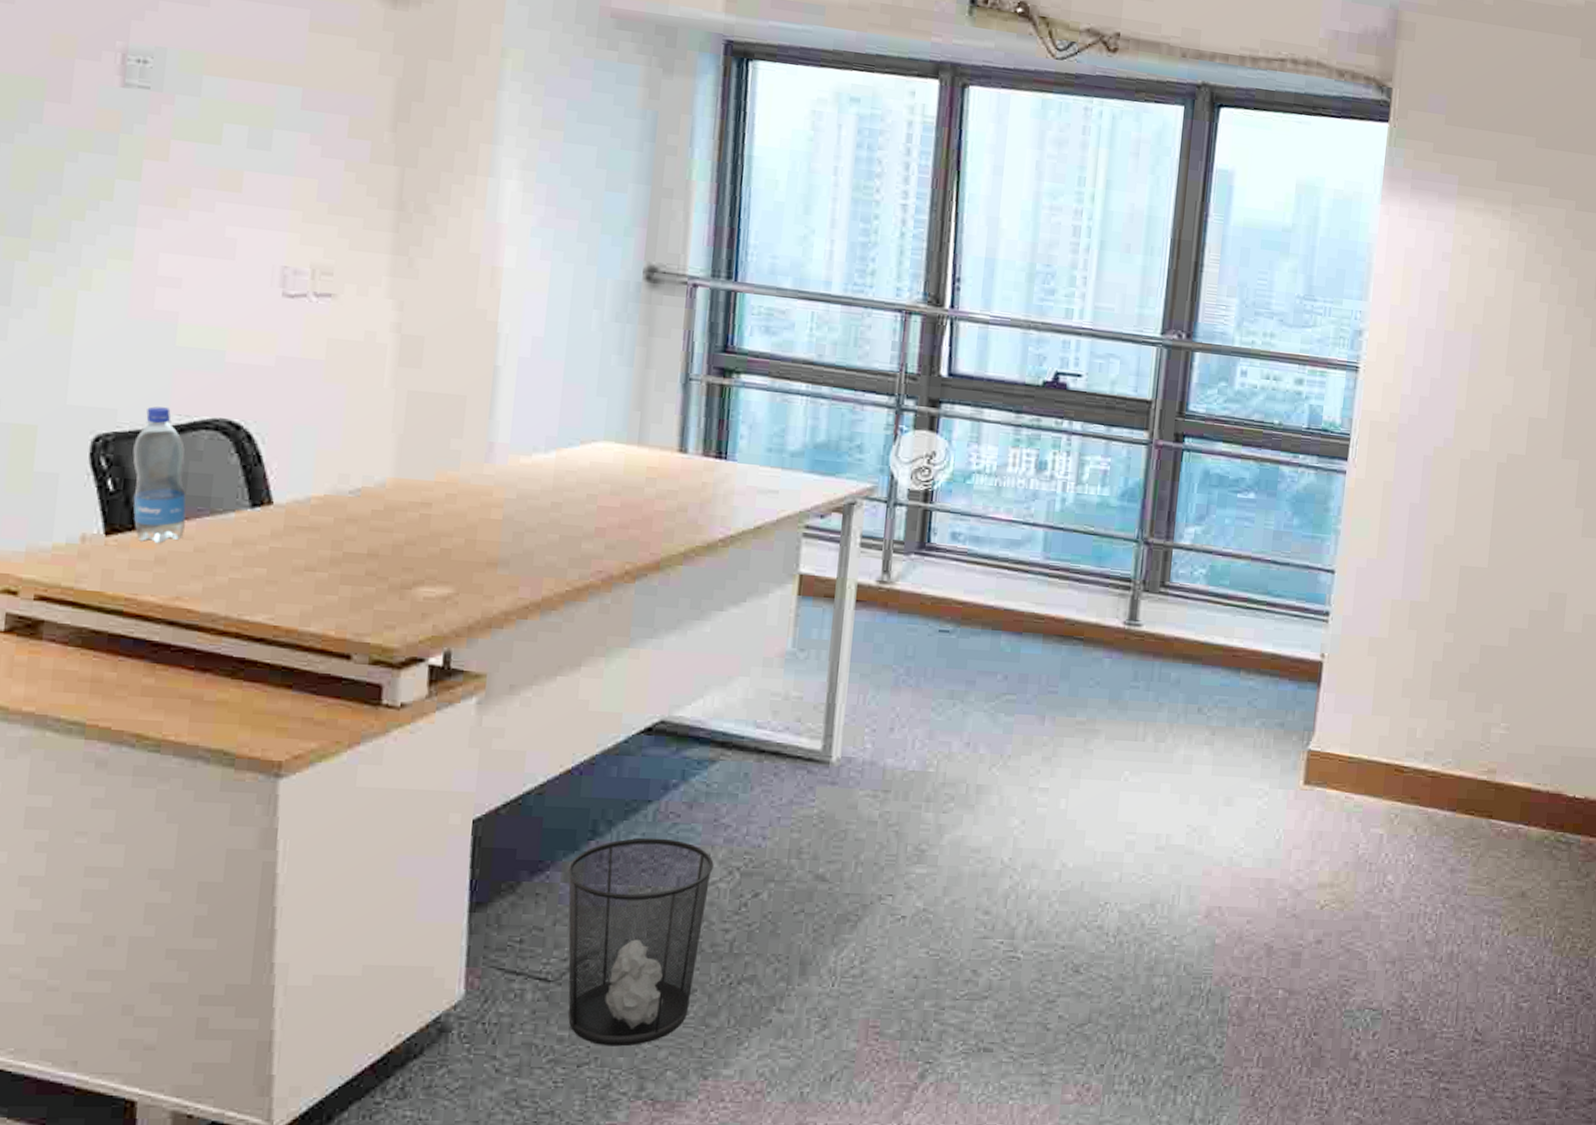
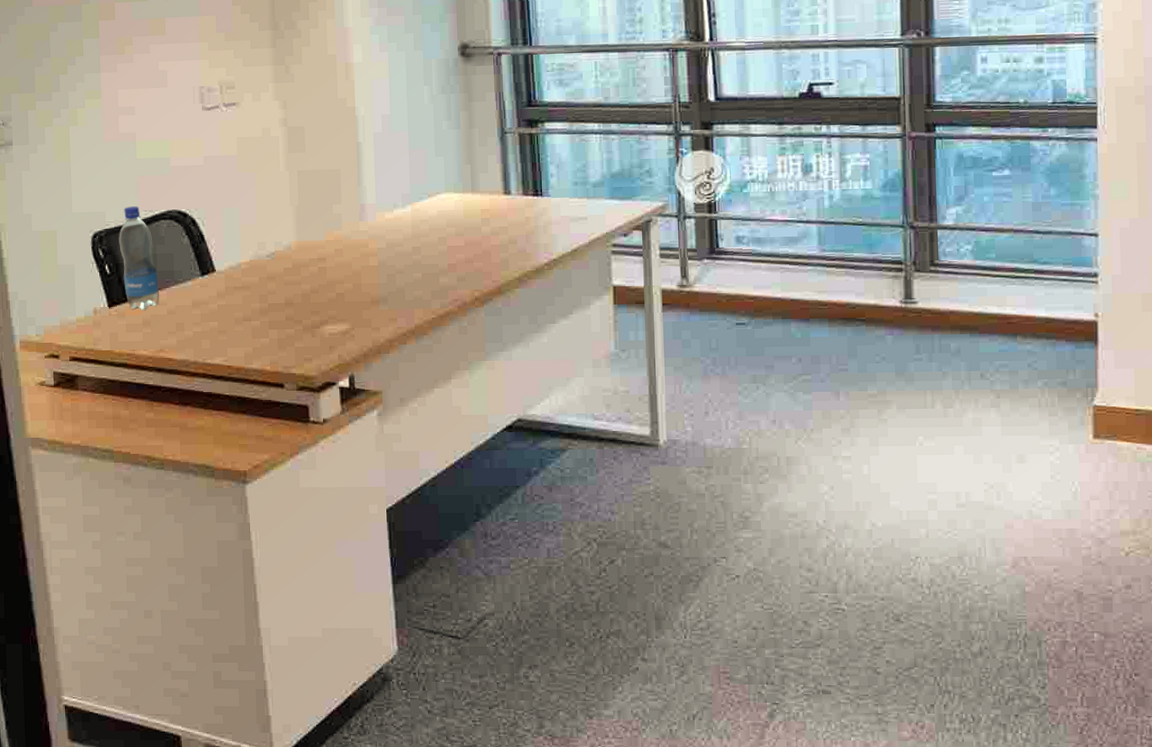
waste bin: present [567,837,714,1047] -> none [461,517,575,691]

